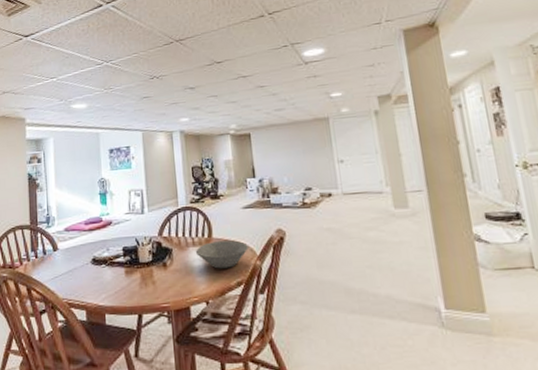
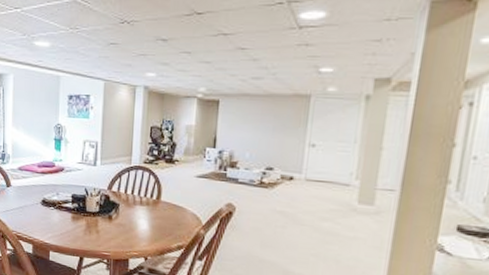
bowl: present [196,240,248,269] -> none [142,204,195,232]

